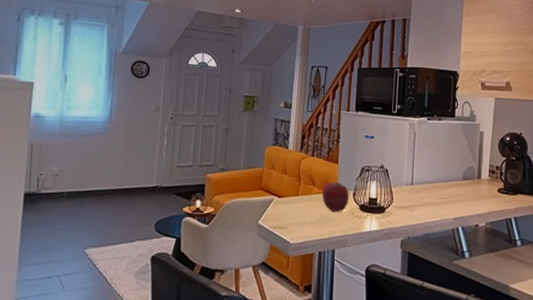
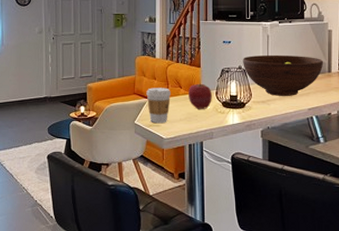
coffee cup: none [274,183,303,226] -> present [146,88,171,124]
fruit bowl: none [385,154,474,203] -> present [243,54,324,96]

